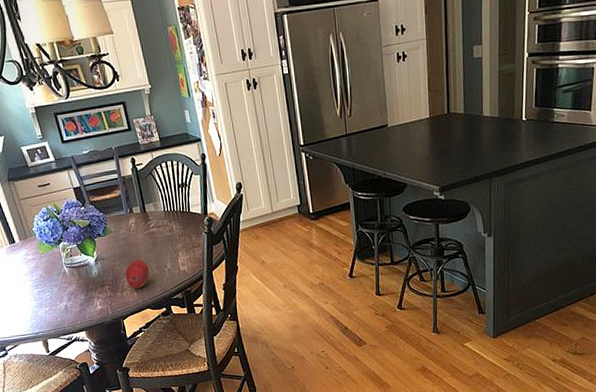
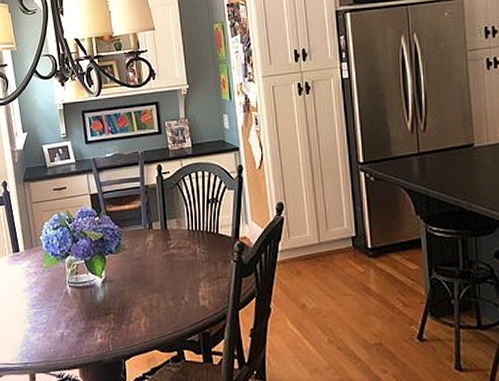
fruit: present [125,259,150,289] -> none [134,285,163,323]

